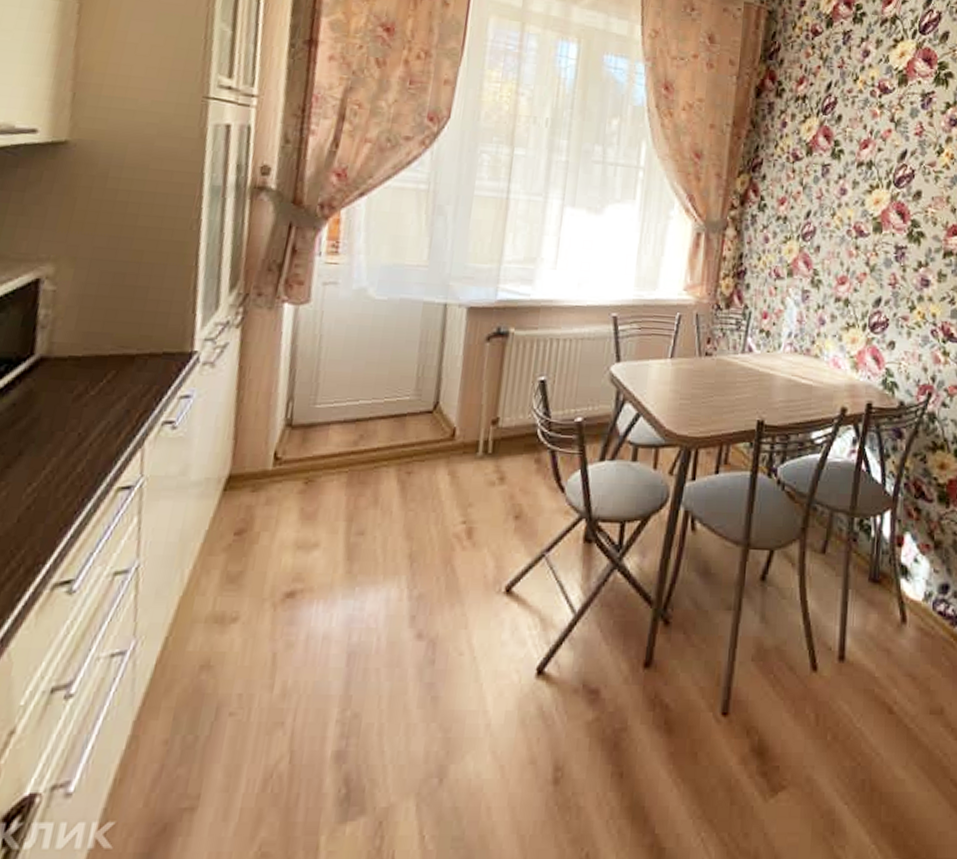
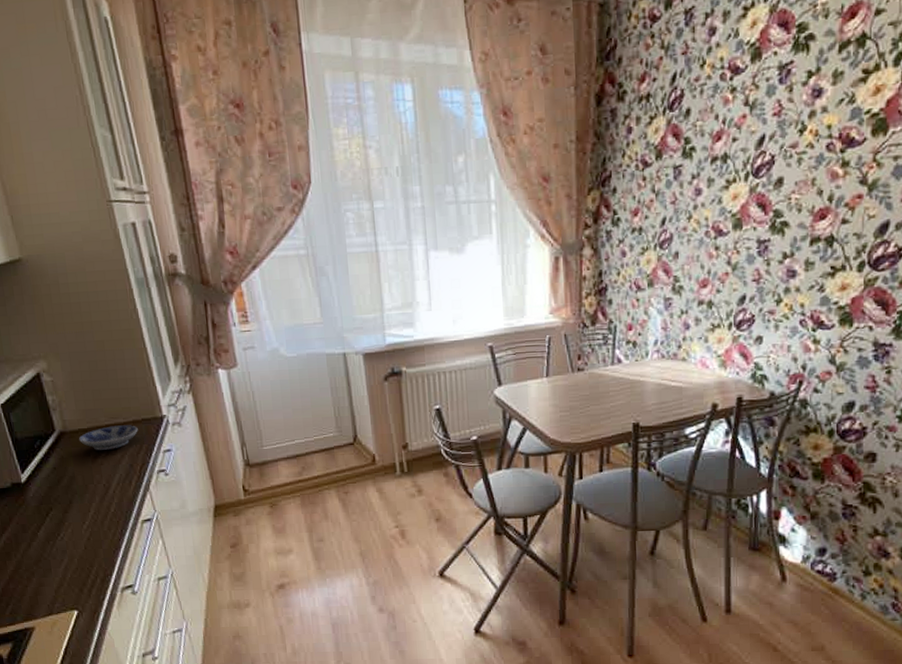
bowl: none [63,357,154,388] -> present [78,425,138,450]

